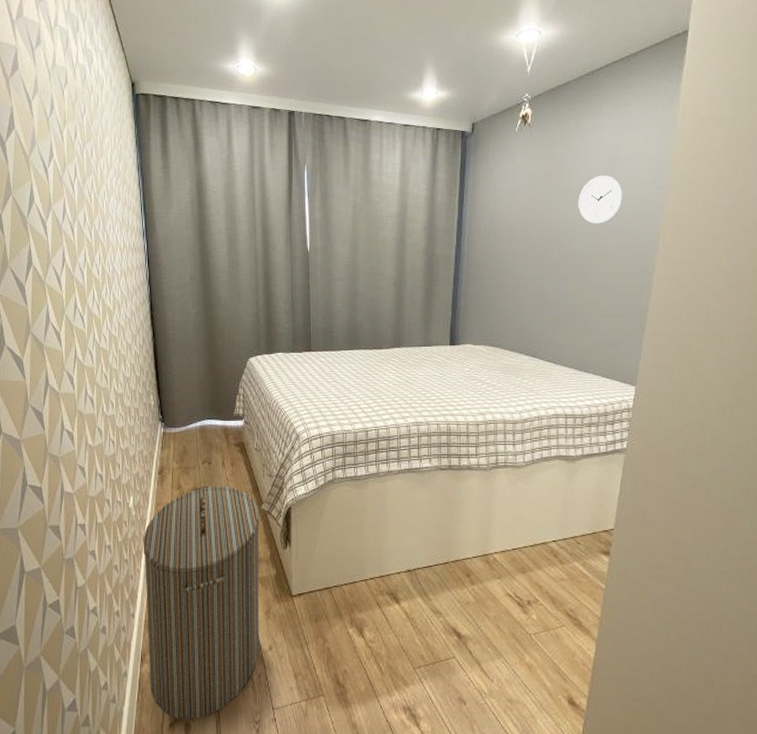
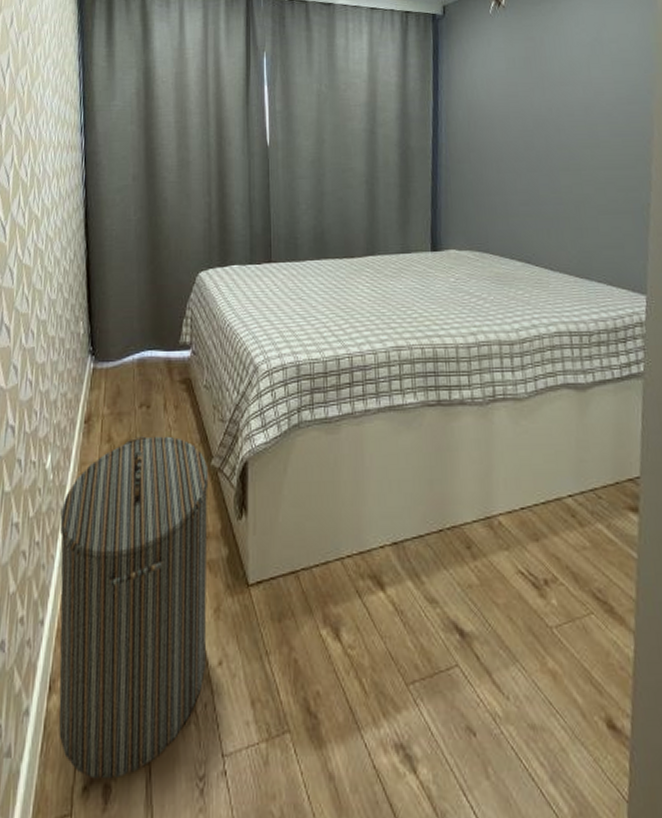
wall clock: present [578,176,623,224] -> none [562,58,610,111]

